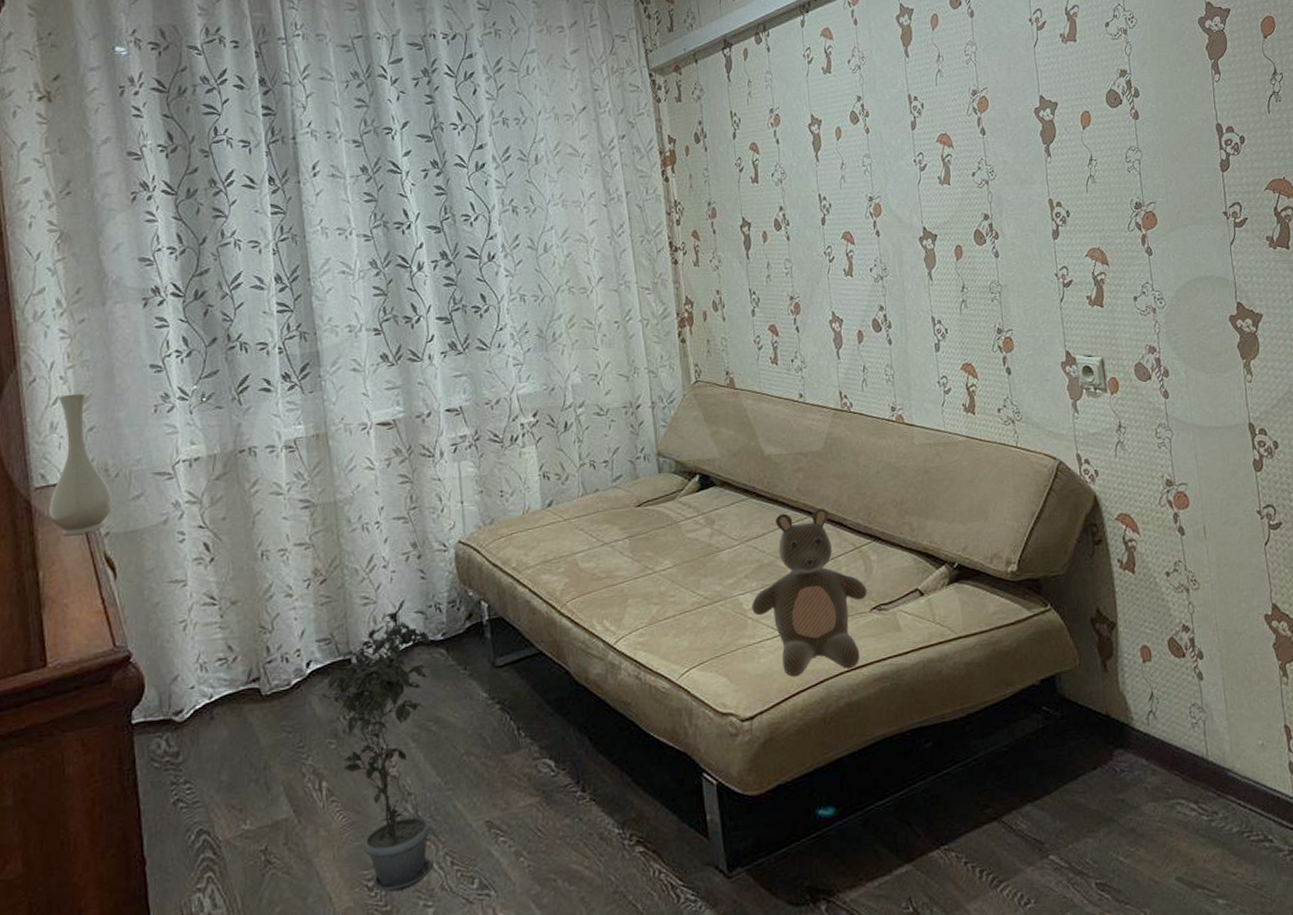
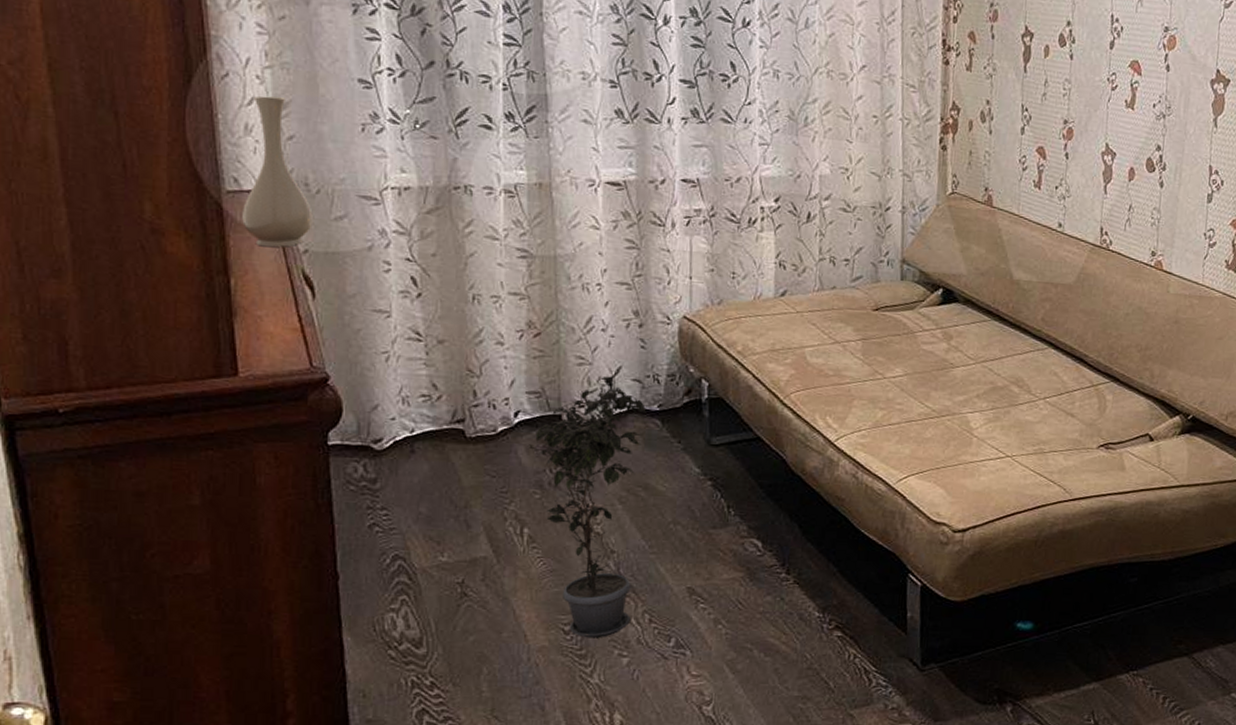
stuffed bear: present [752,508,867,677] -> none [979,340,1098,499]

